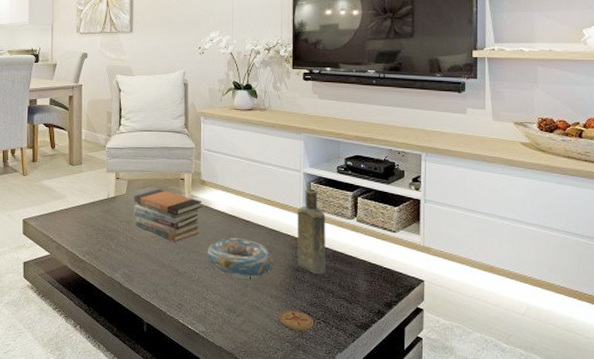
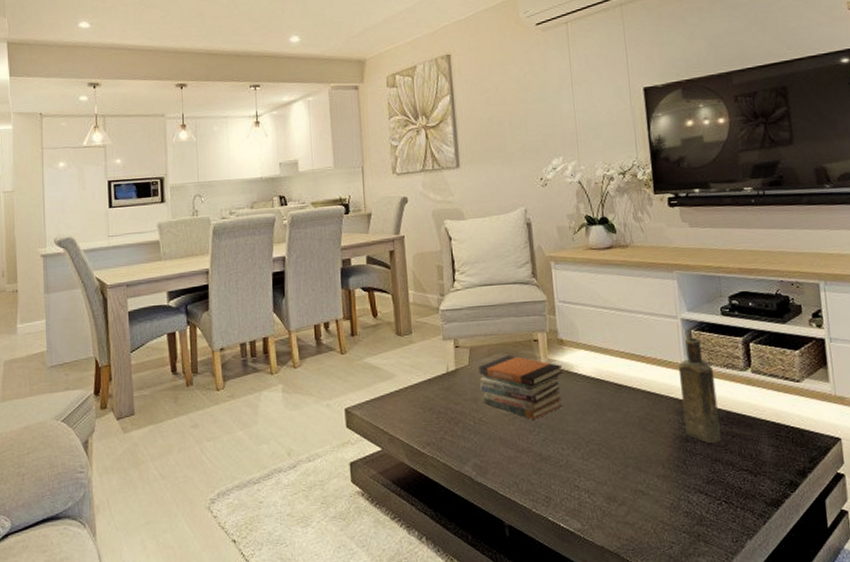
decorative bowl: present [208,238,274,279] -> none [575,407,657,457]
coaster: present [279,310,314,331] -> none [671,492,715,517]

